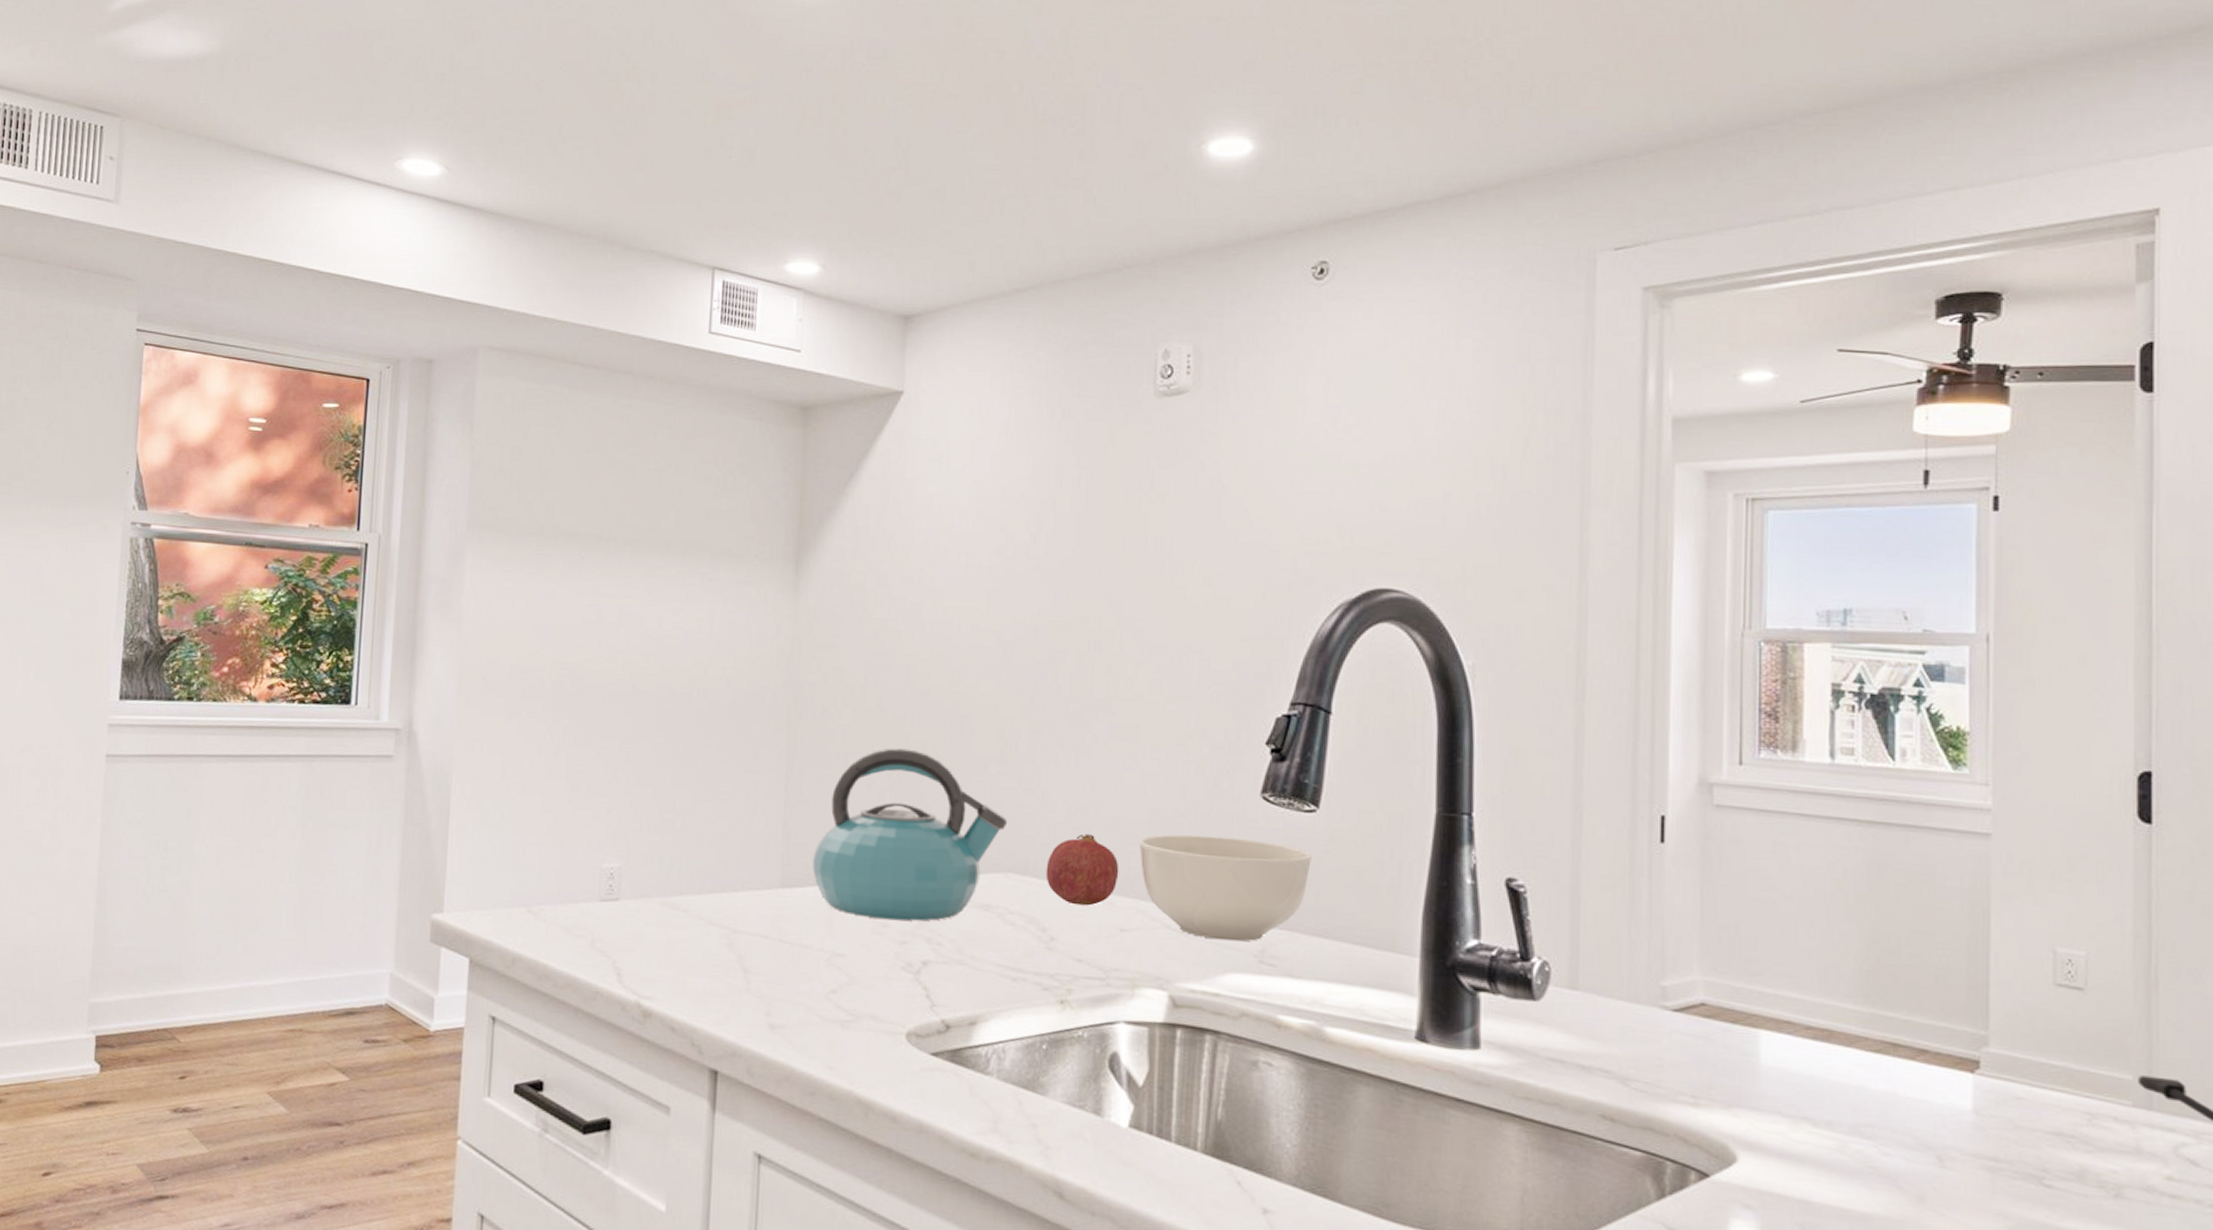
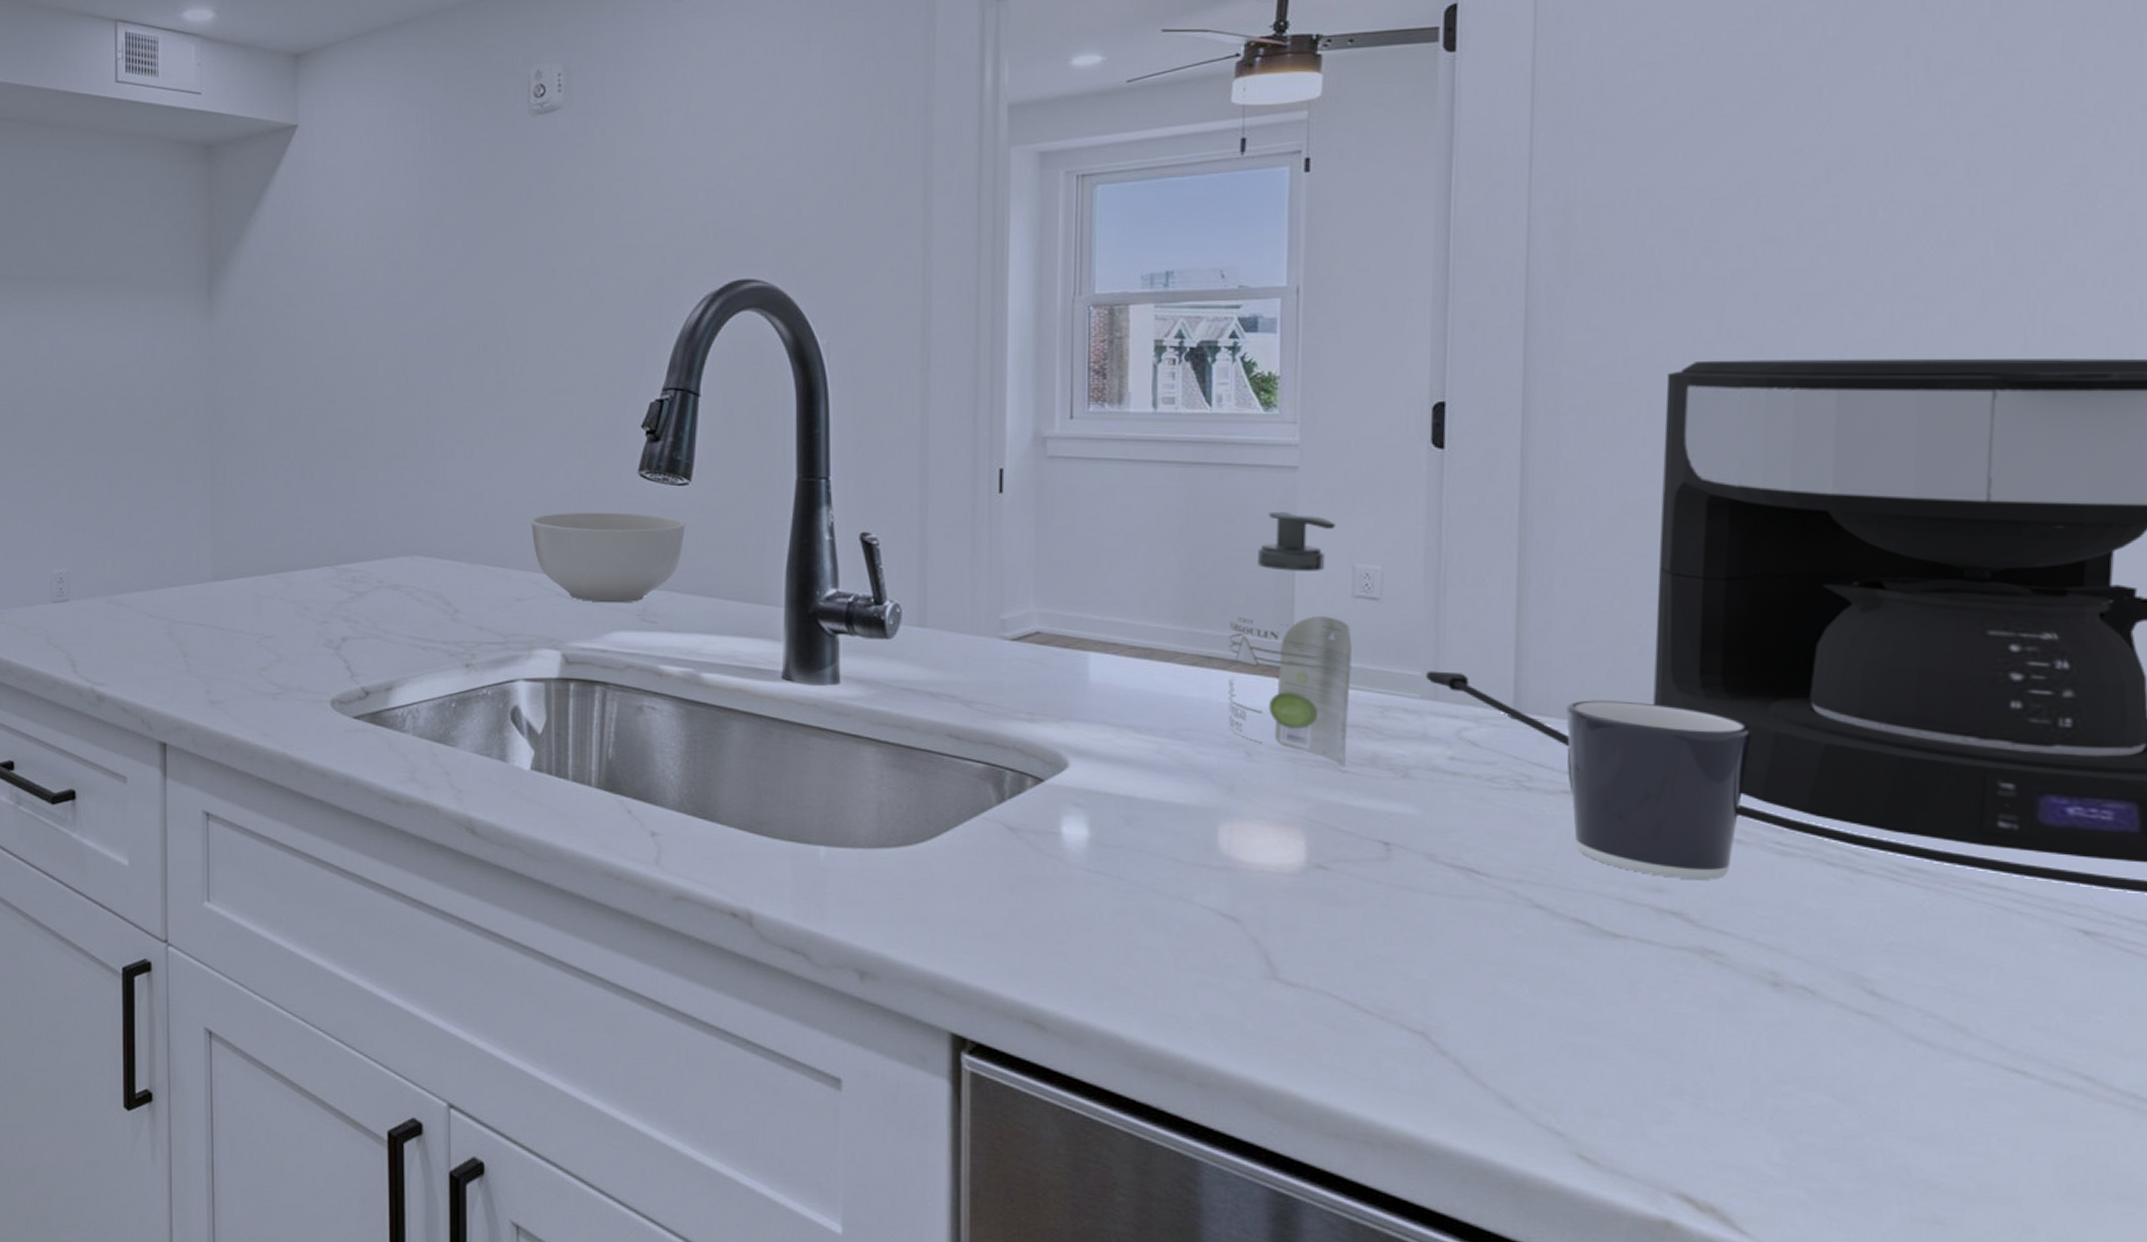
kettle: present [812,747,1008,921] -> none [240,451,412,603]
fruit: present [1045,833,1119,906] -> none [448,516,513,580]
soap dispenser: none [1915,882,2054,1182] -> present [1228,511,1352,768]

